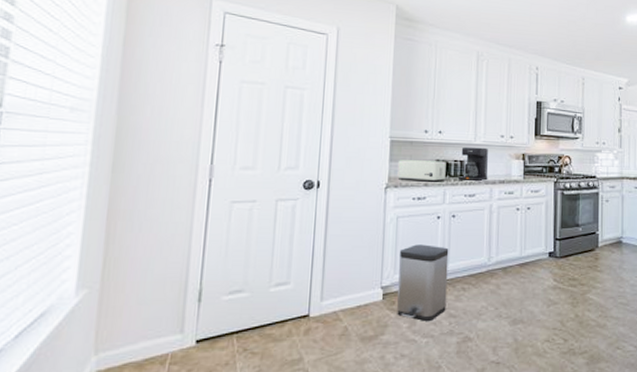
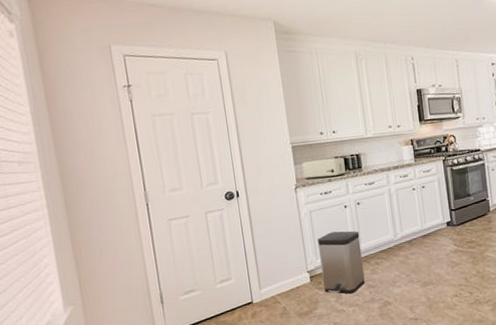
coffee maker: present [459,146,488,182] -> none [355,139,383,173]

